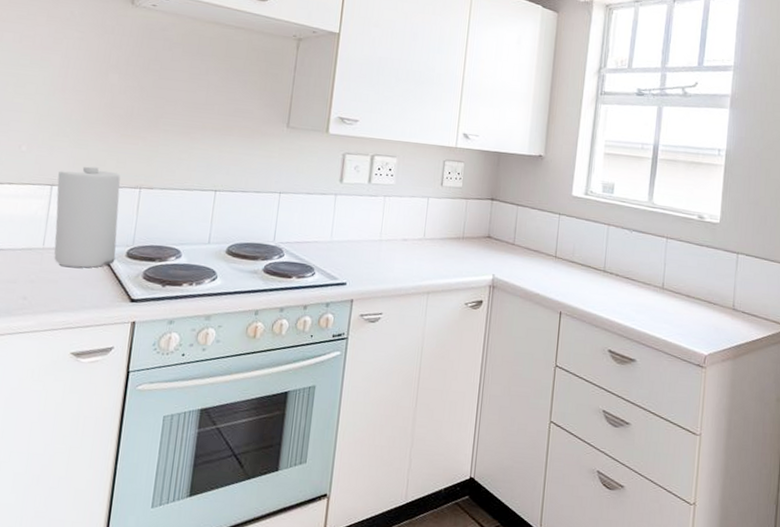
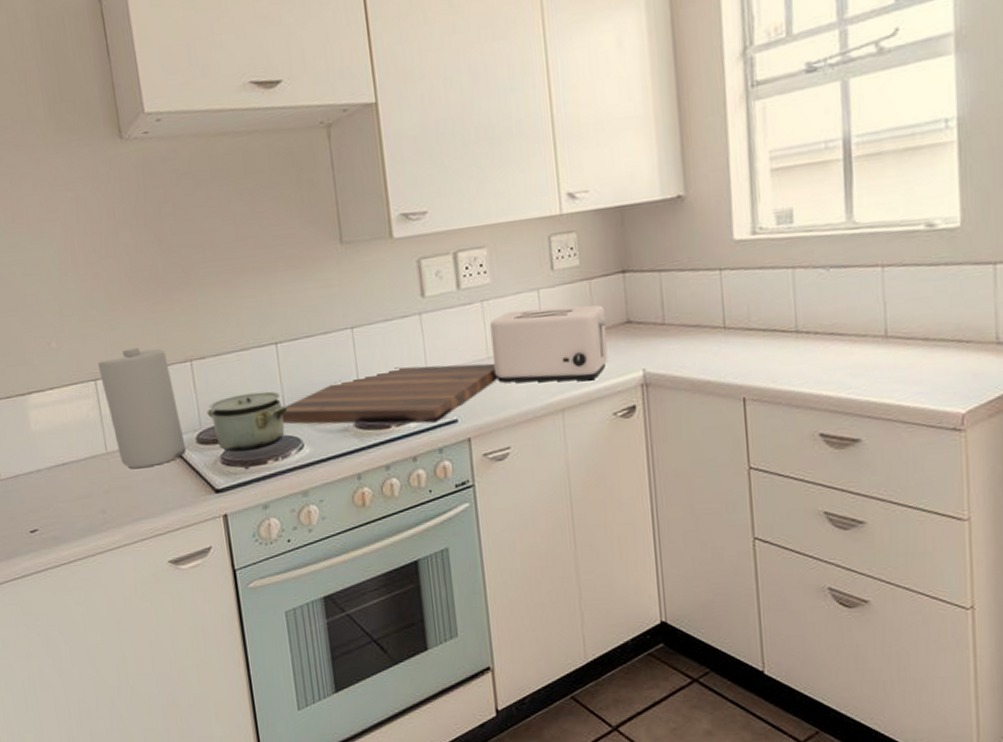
saucepan: none [141,224,212,274] -> present [207,391,288,453]
cutting board: none [204,231,386,283] -> present [281,363,499,425]
toaster: none [382,208,475,274] -> present [490,305,608,384]

